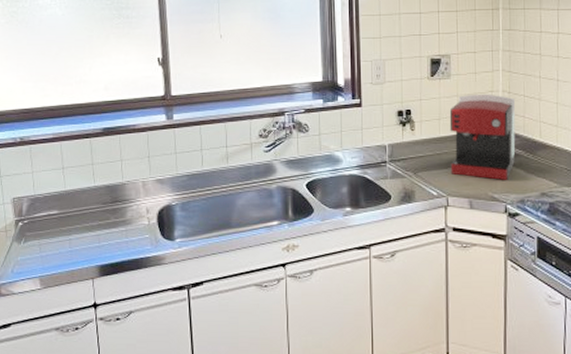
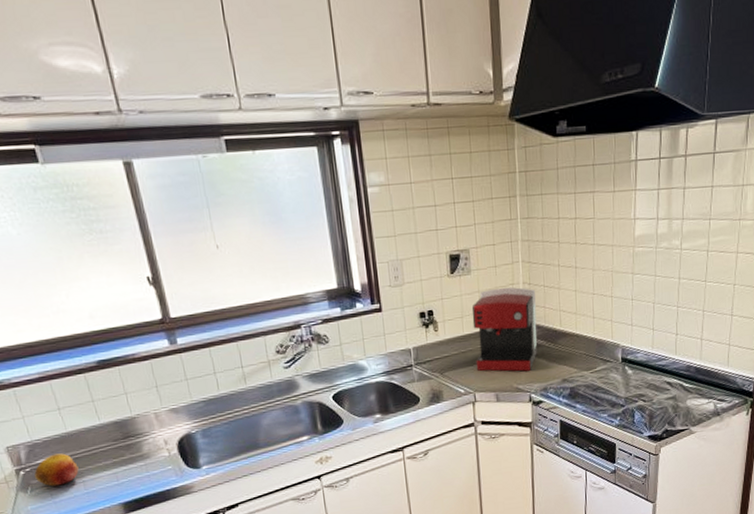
fruit: none [30,210,68,241] -> present [34,453,79,487]

